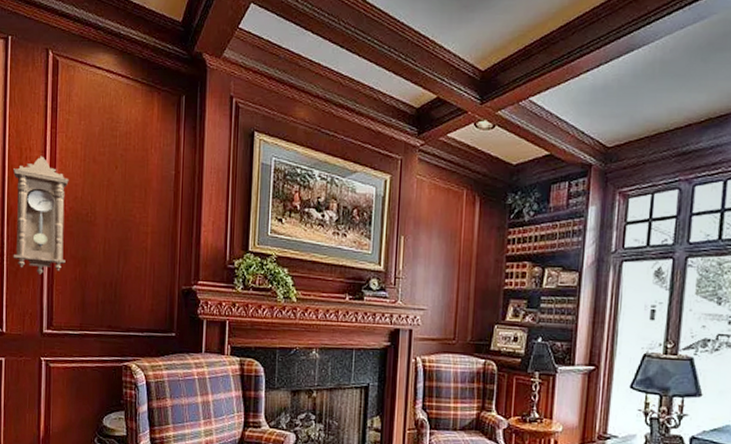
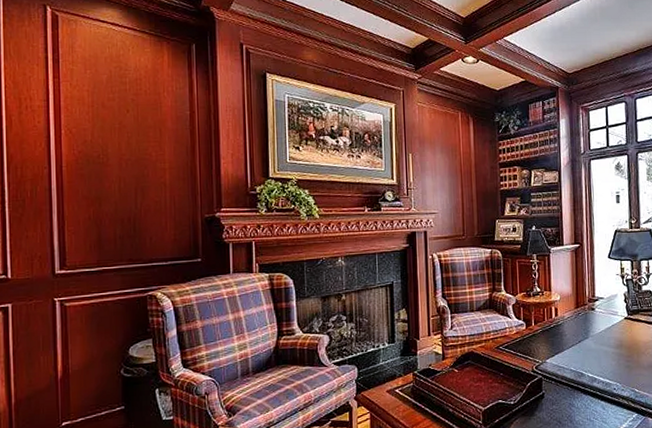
pendulum clock: present [13,156,69,275] -> none [12,104,77,218]

